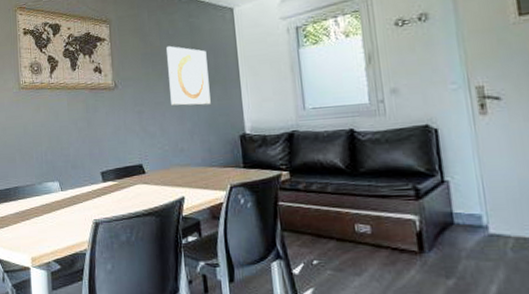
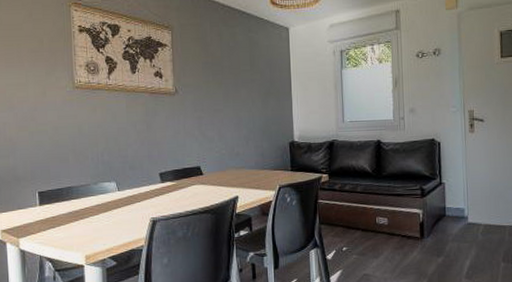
wall art: present [166,45,211,106] -> none [227,57,265,114]

